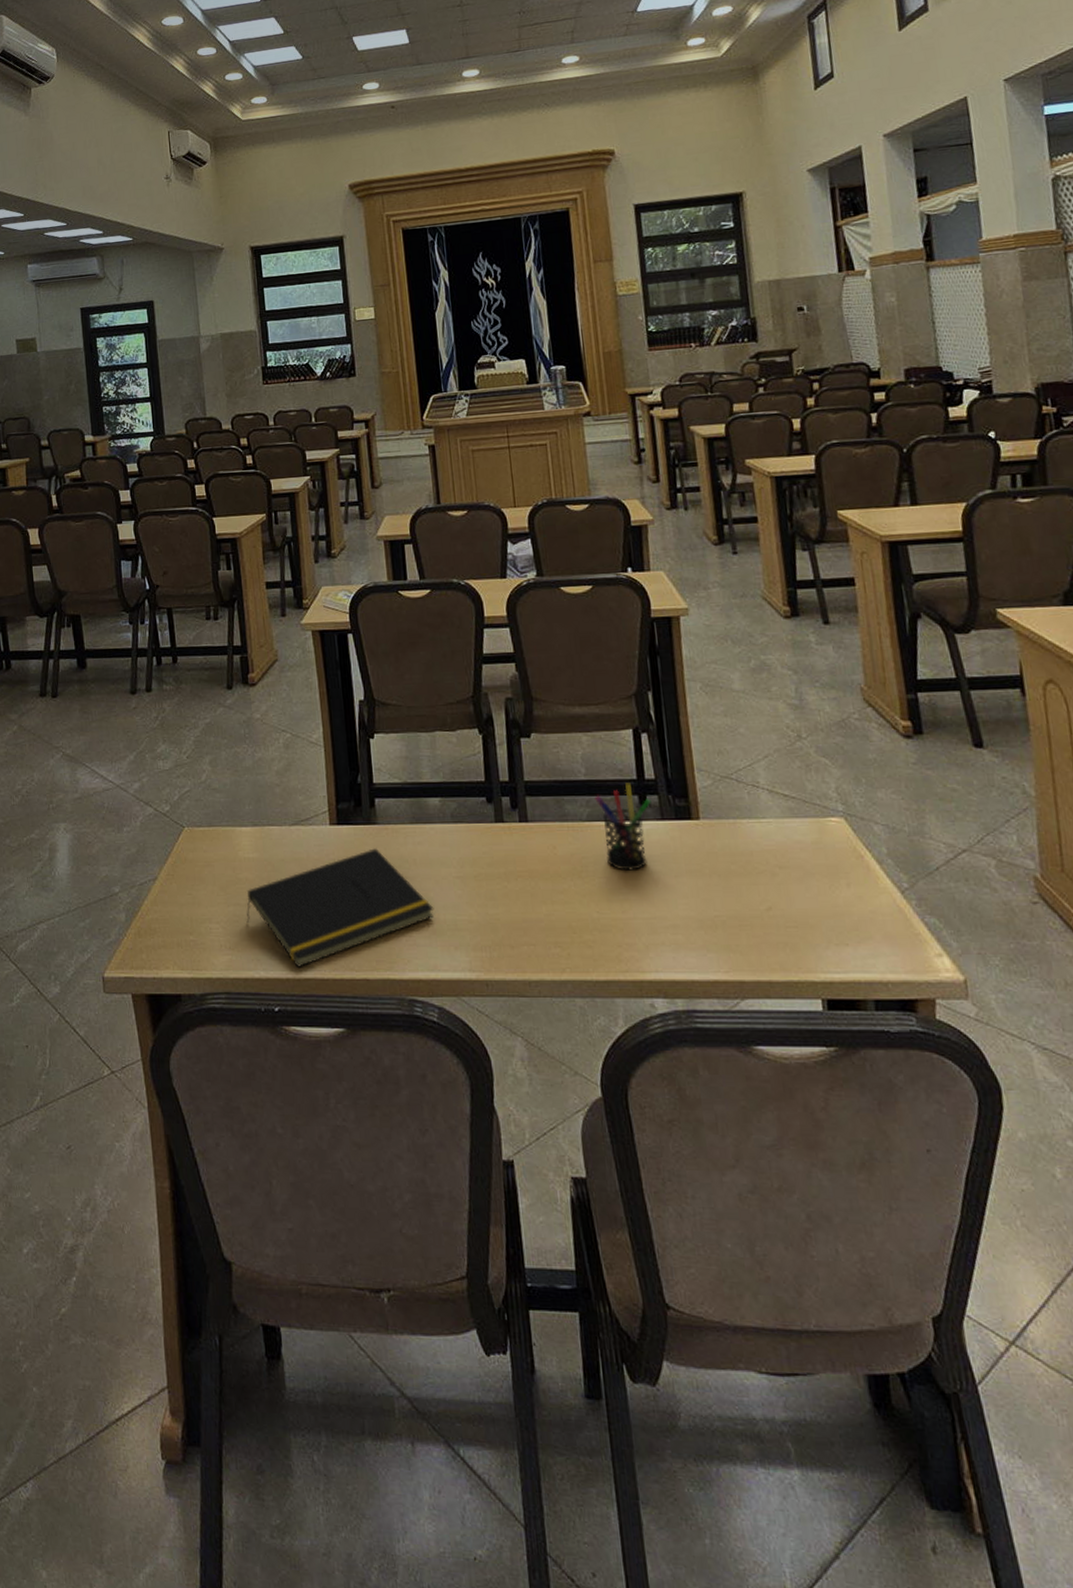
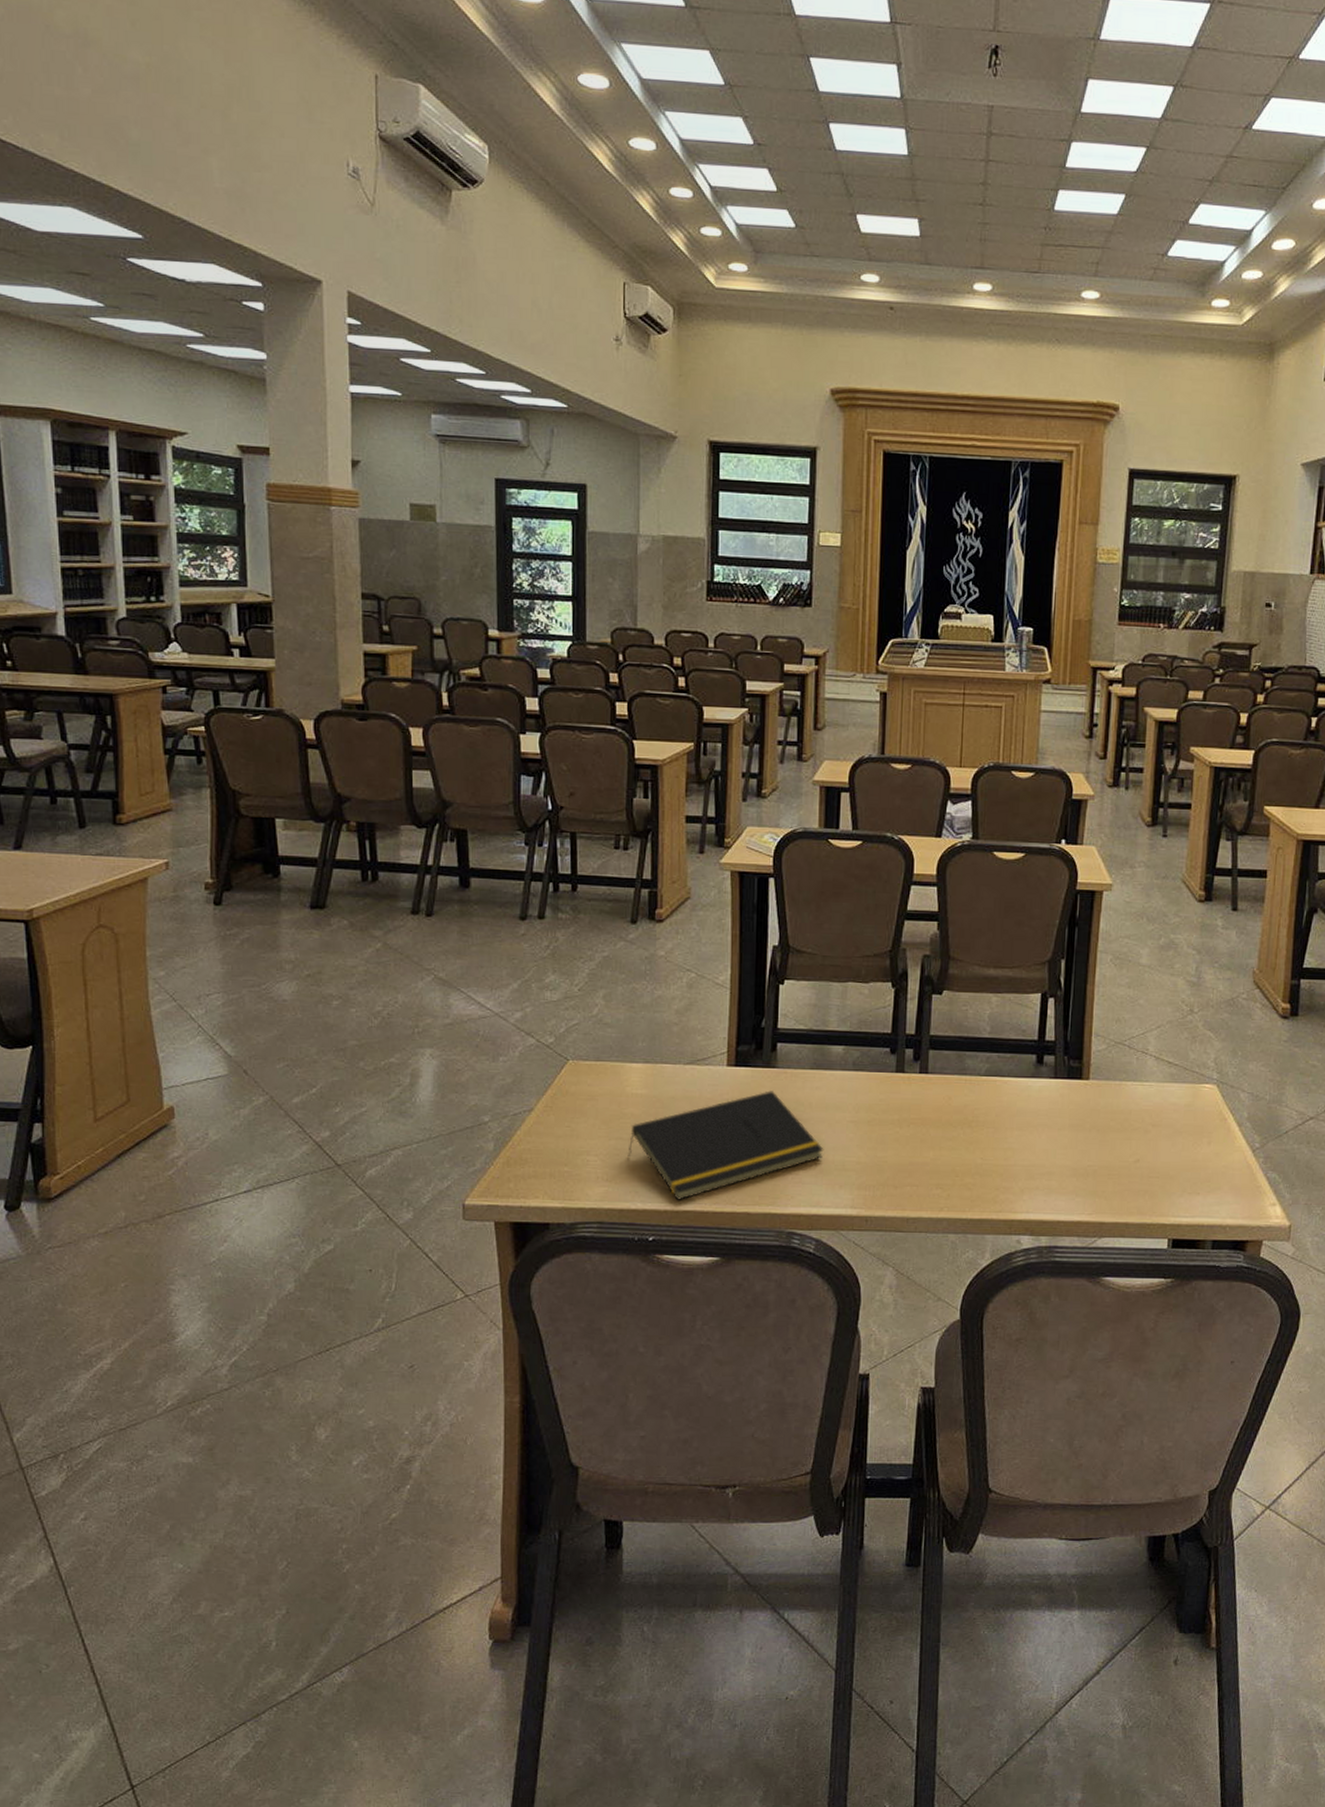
pen holder: present [595,783,651,871] -> none [995,1043,1048,1123]

